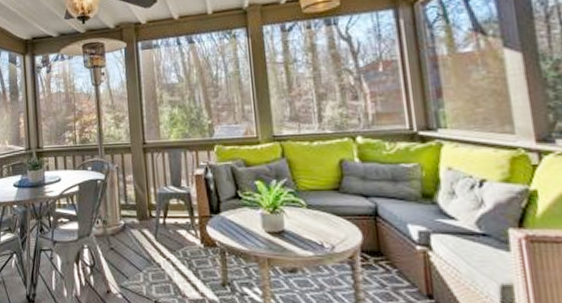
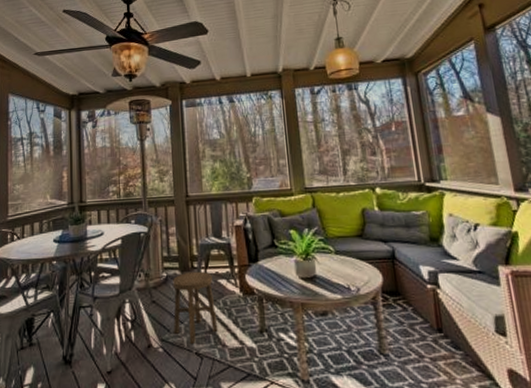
stool: none [131,220,178,292] -> present [173,271,218,344]

